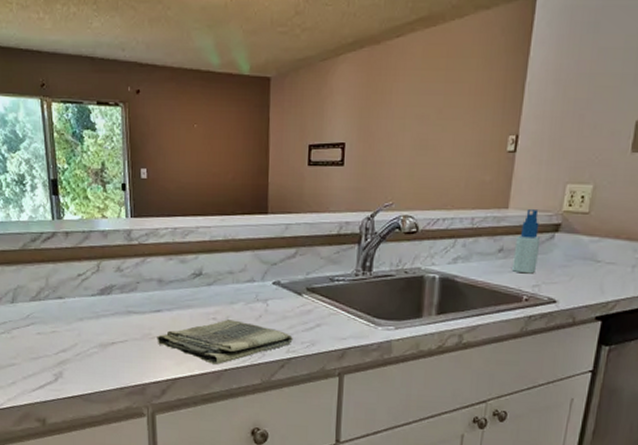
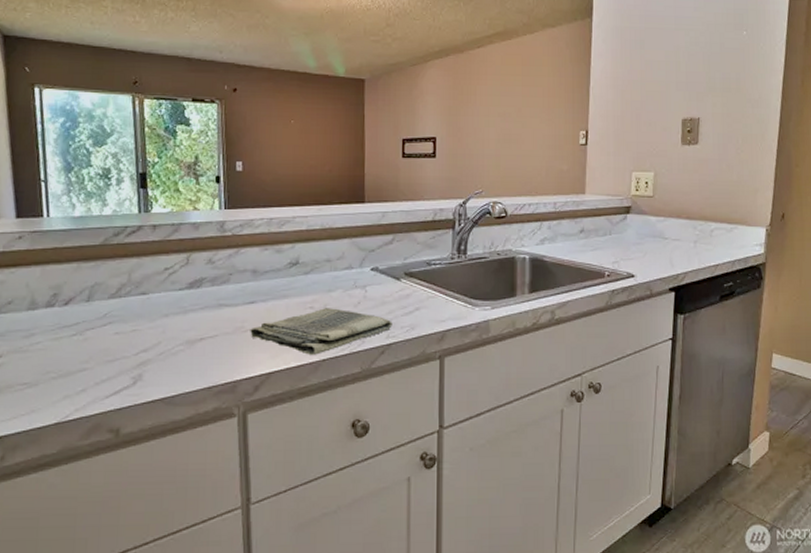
spray bottle: present [512,209,541,274] -> none [593,194,616,252]

